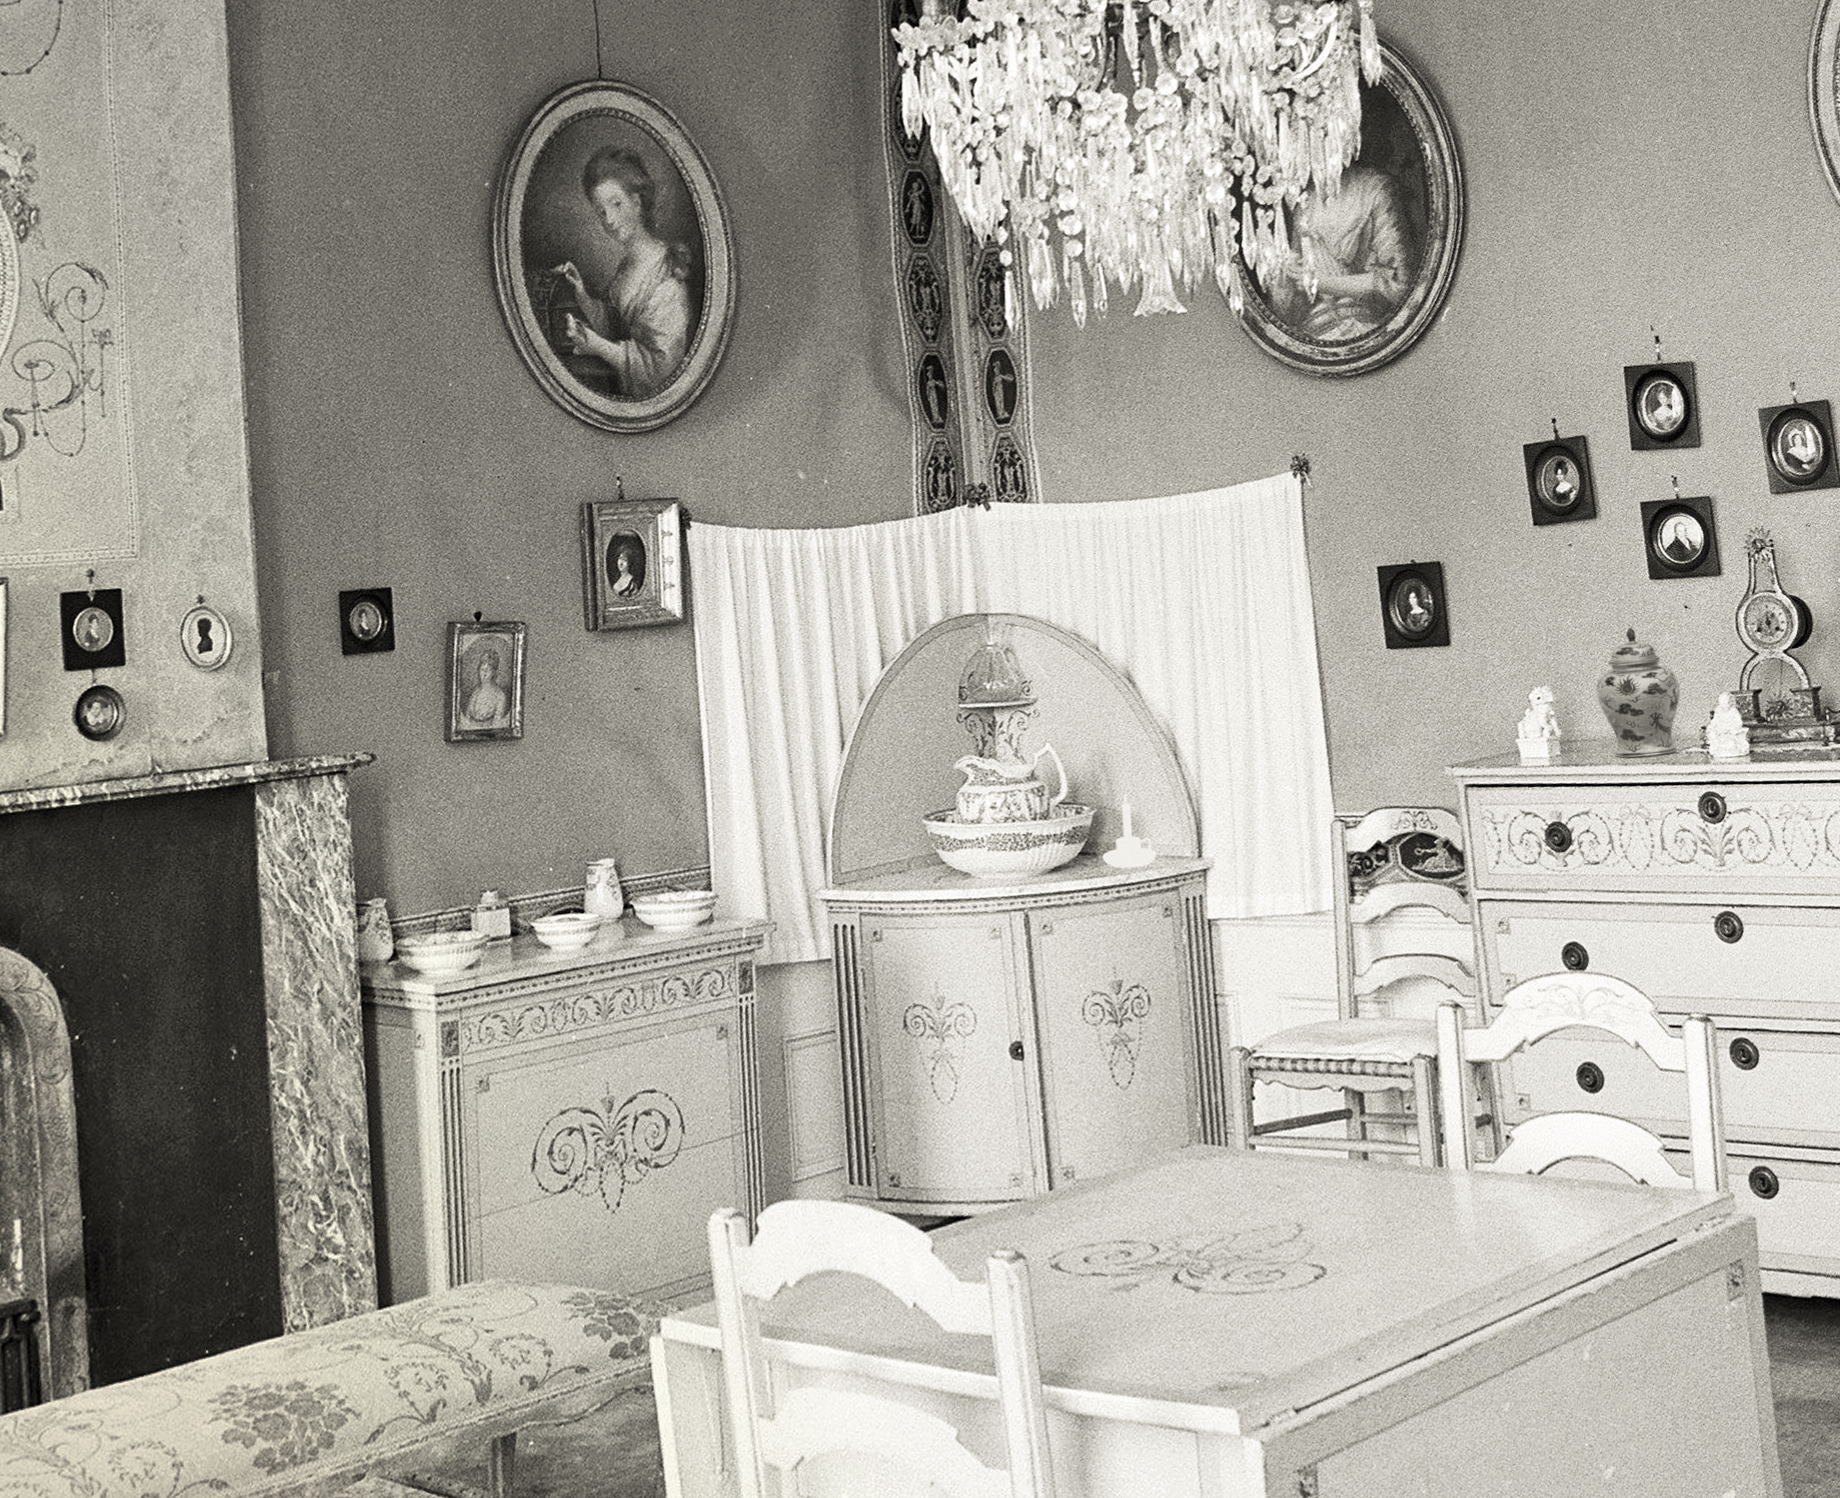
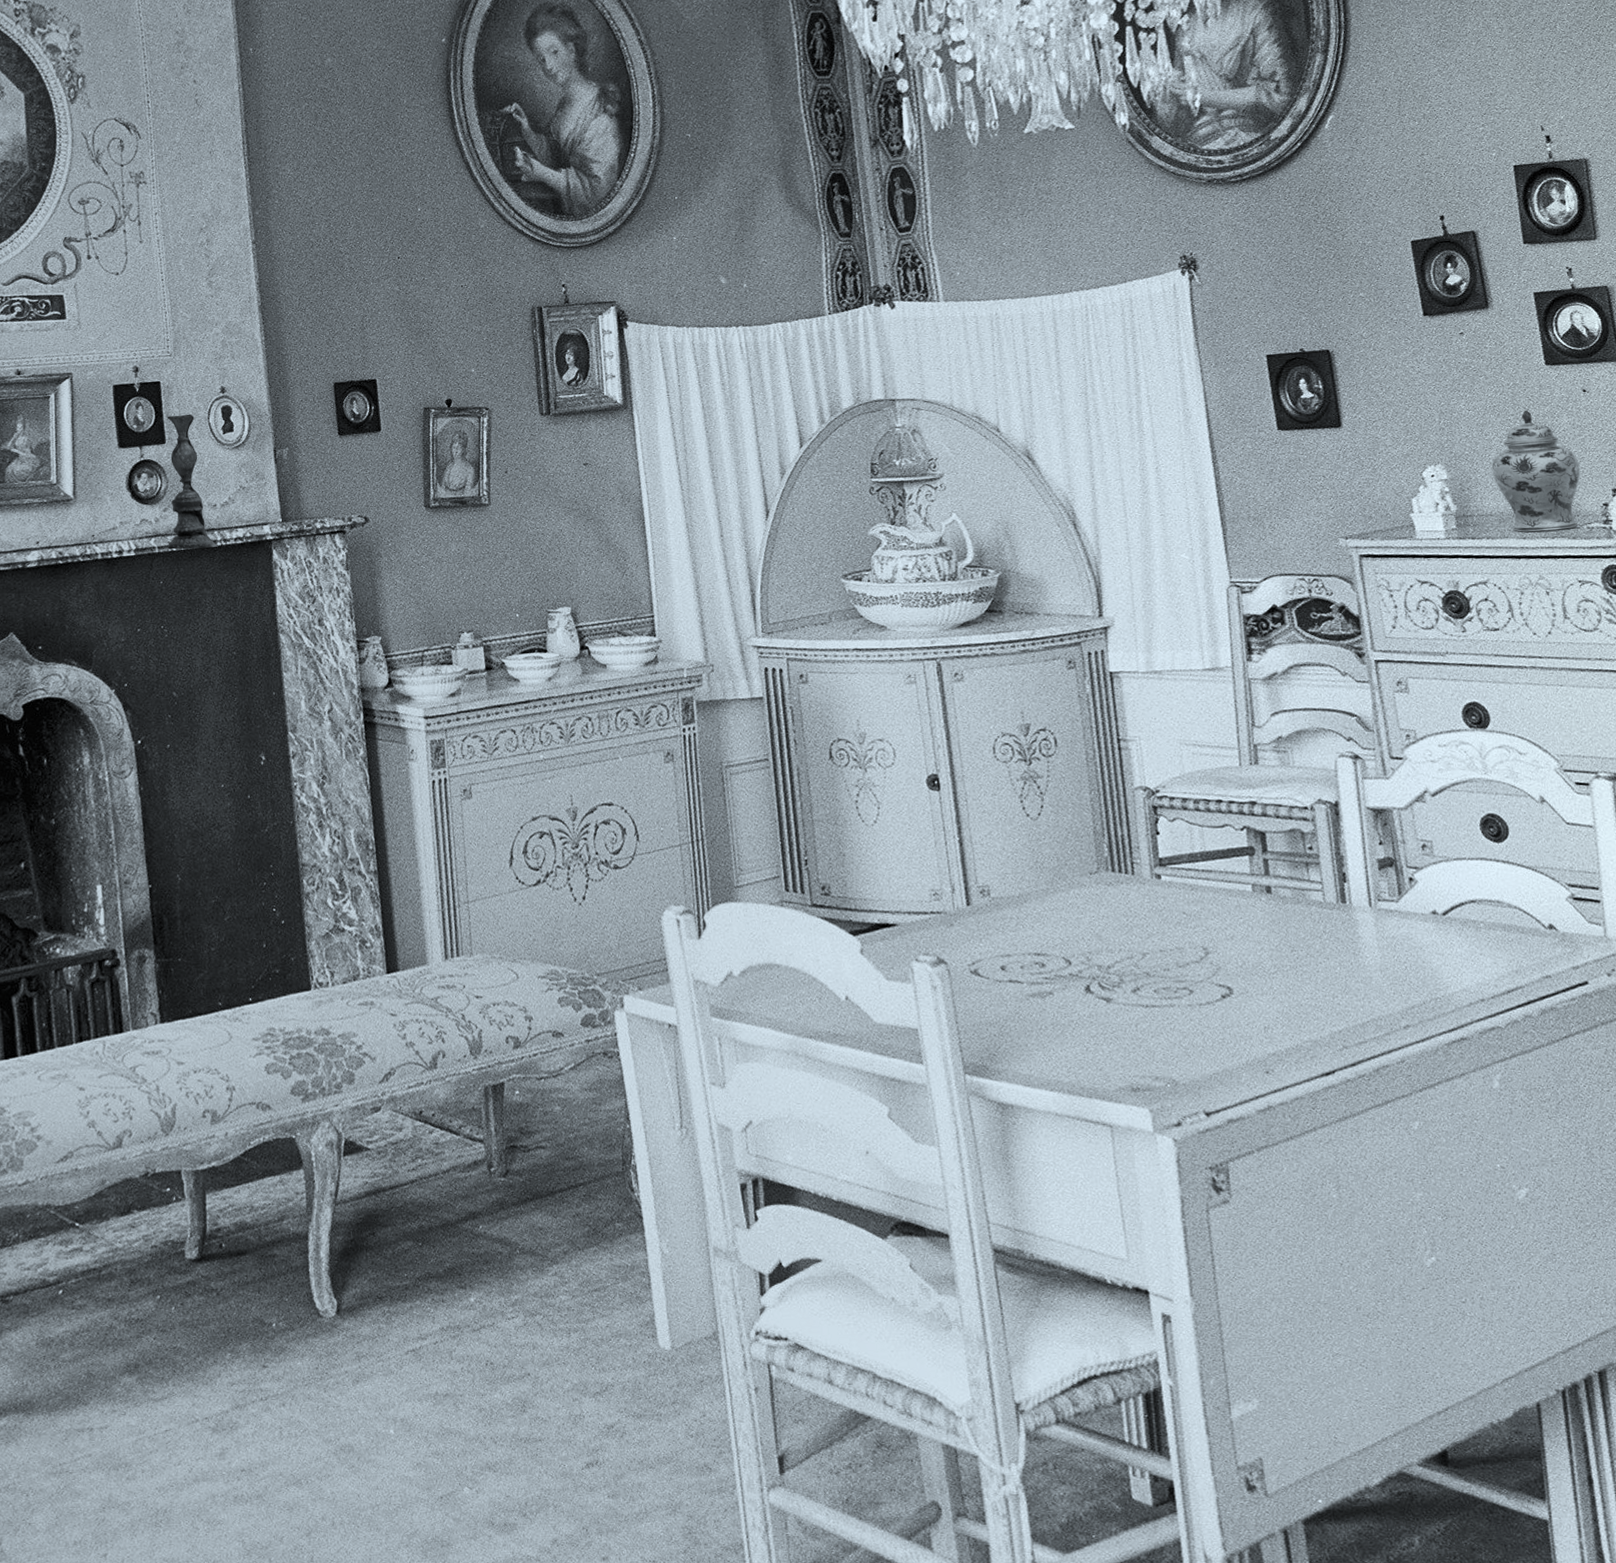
candlestick: none [123,629,188,797] -> present [167,414,219,550]
candle holder: present [1102,794,1157,868] -> none [1008,559,1060,625]

